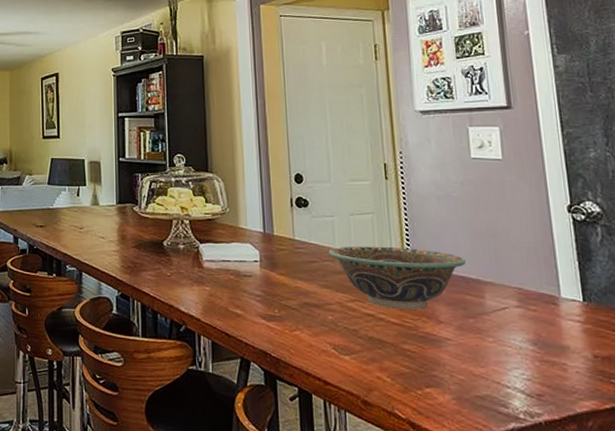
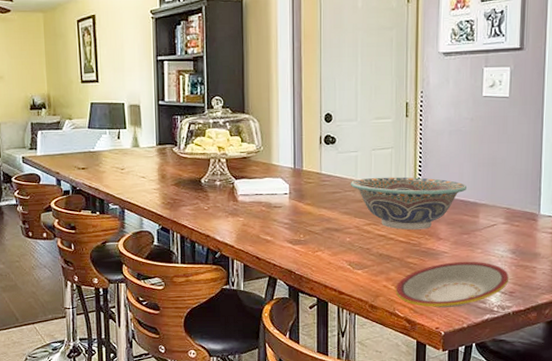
plate: none [392,351,533,411] -> present [396,261,509,308]

